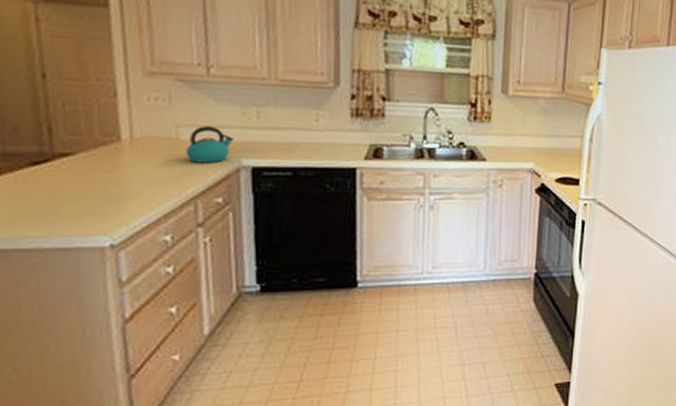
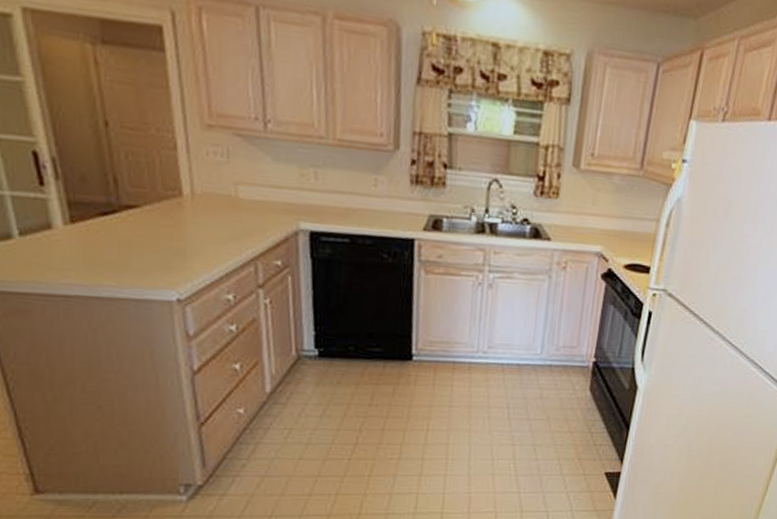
kettle: present [186,126,234,163] -> none [245,185,292,225]

